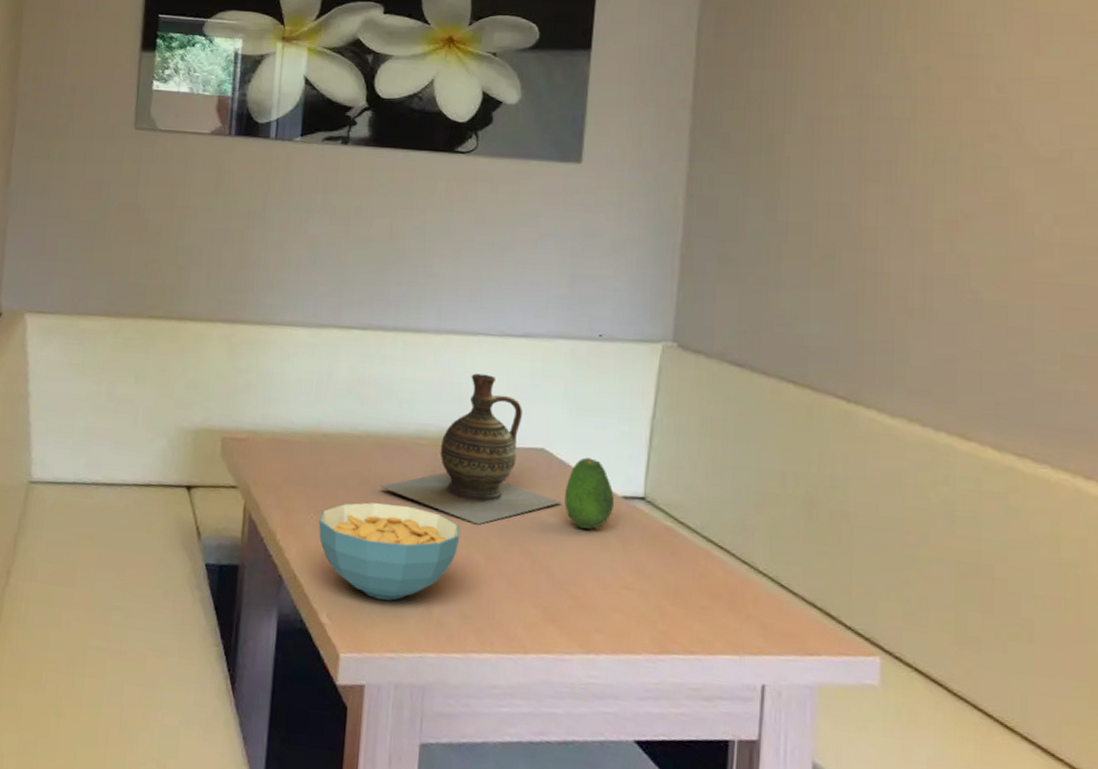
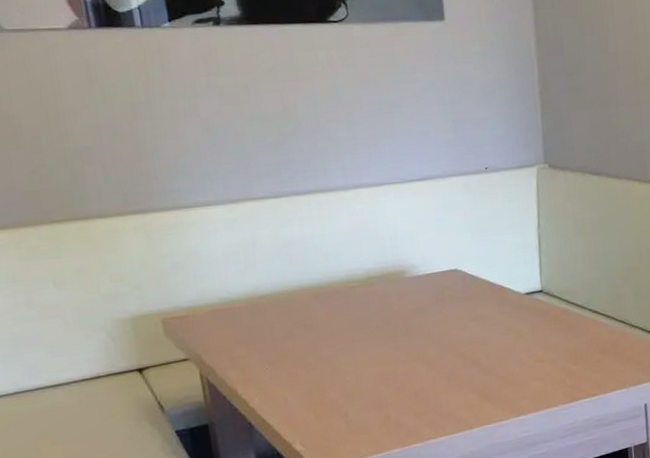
cereal bowl: present [318,502,460,601] -> none [273,339,402,420]
ceramic jug: present [379,373,562,525] -> none [323,217,479,341]
fruit: present [564,457,615,530] -> none [480,268,521,325]

